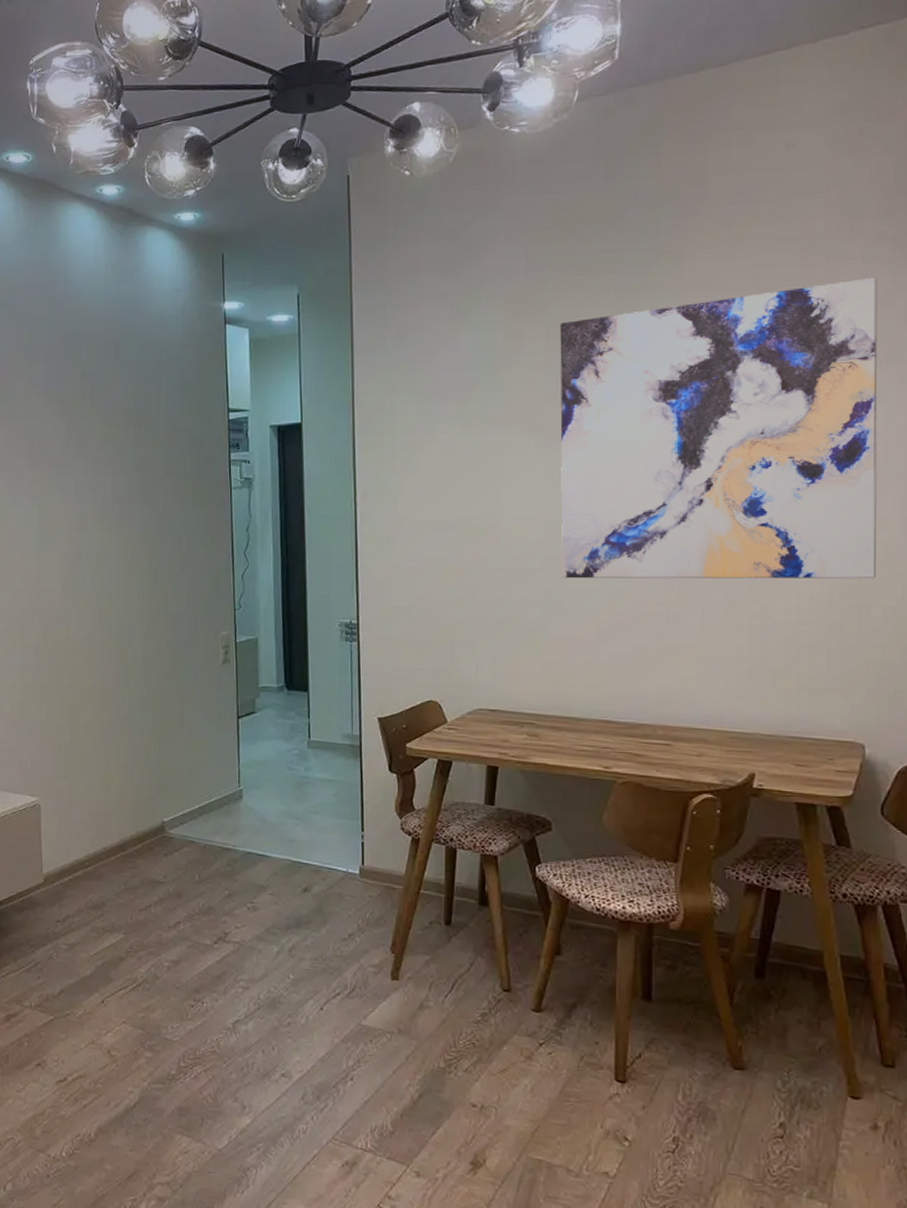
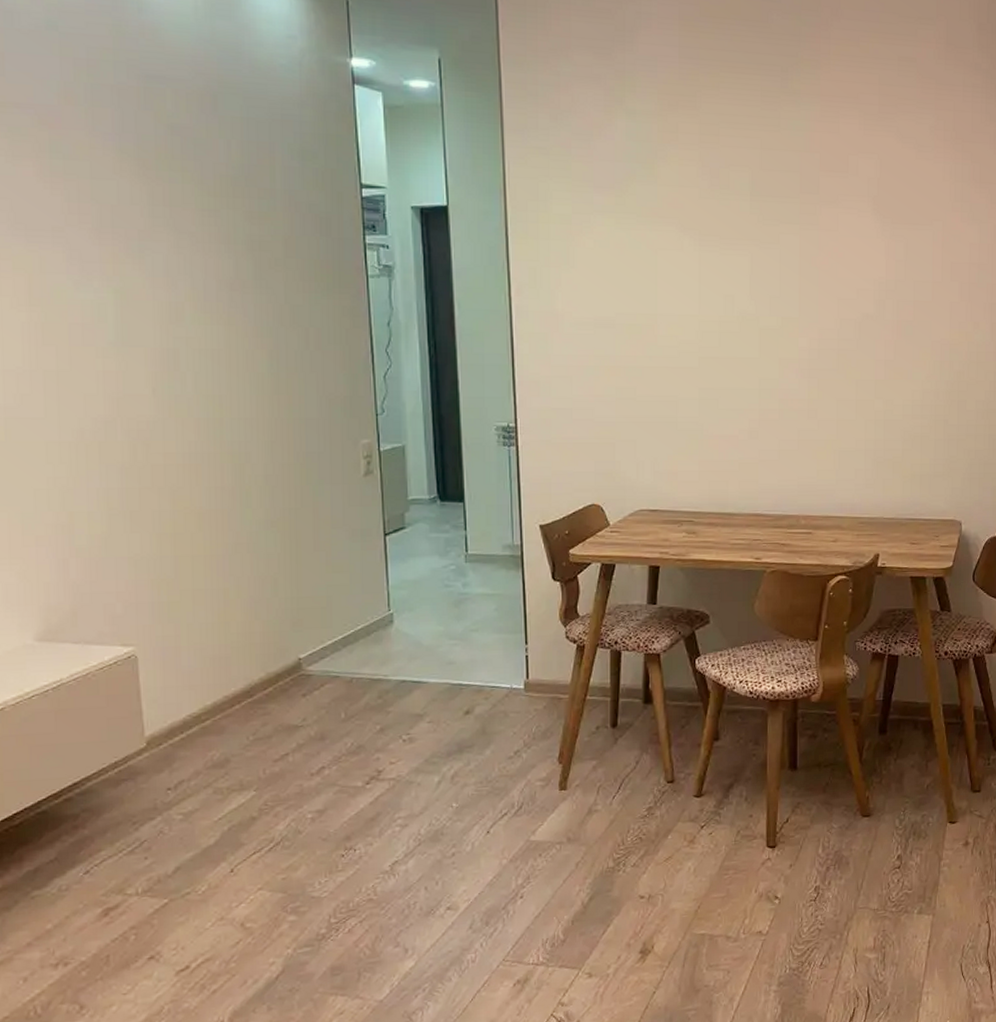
wall art: present [560,278,877,579] -> none [712,105,974,378]

